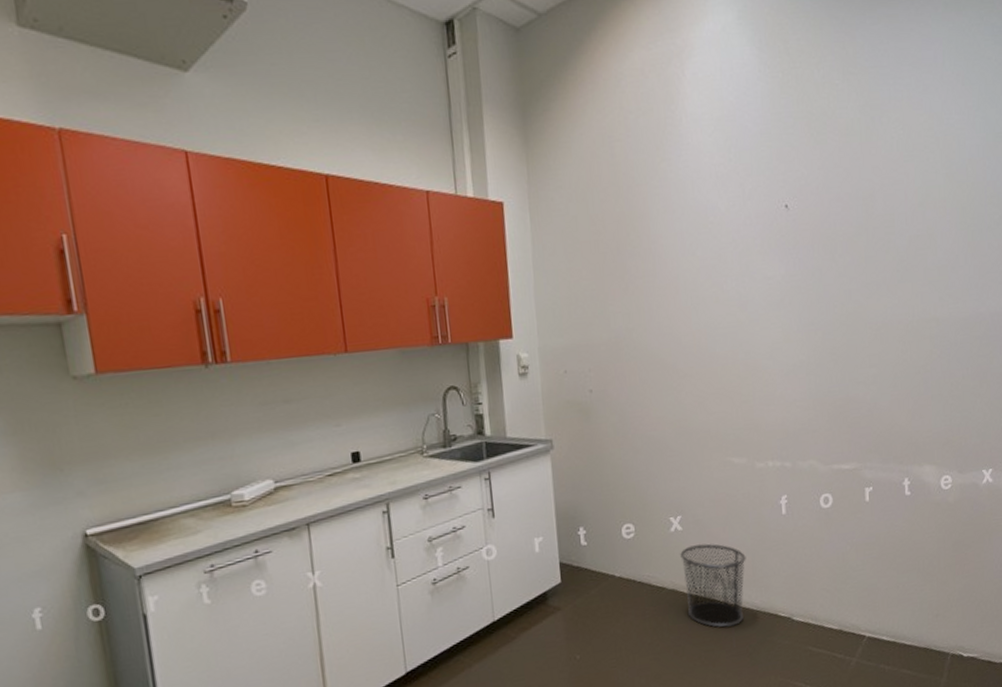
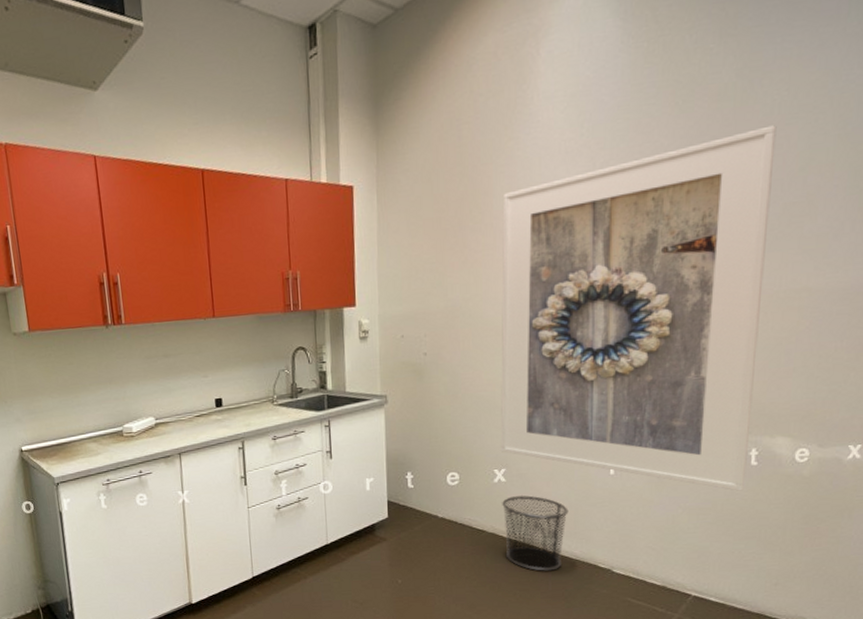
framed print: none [660,161,902,523] -> present [500,125,777,491]

